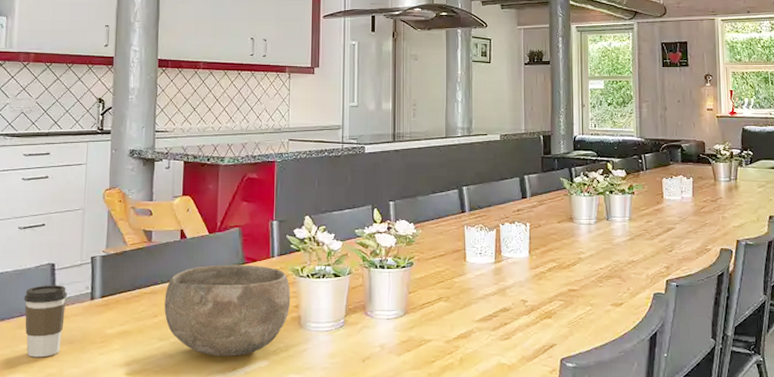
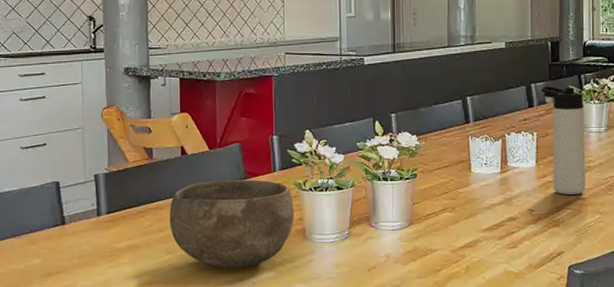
coffee cup: present [24,285,67,358] -> none [32,202,74,271]
thermos bottle: none [534,178,577,286] -> present [542,86,586,195]

